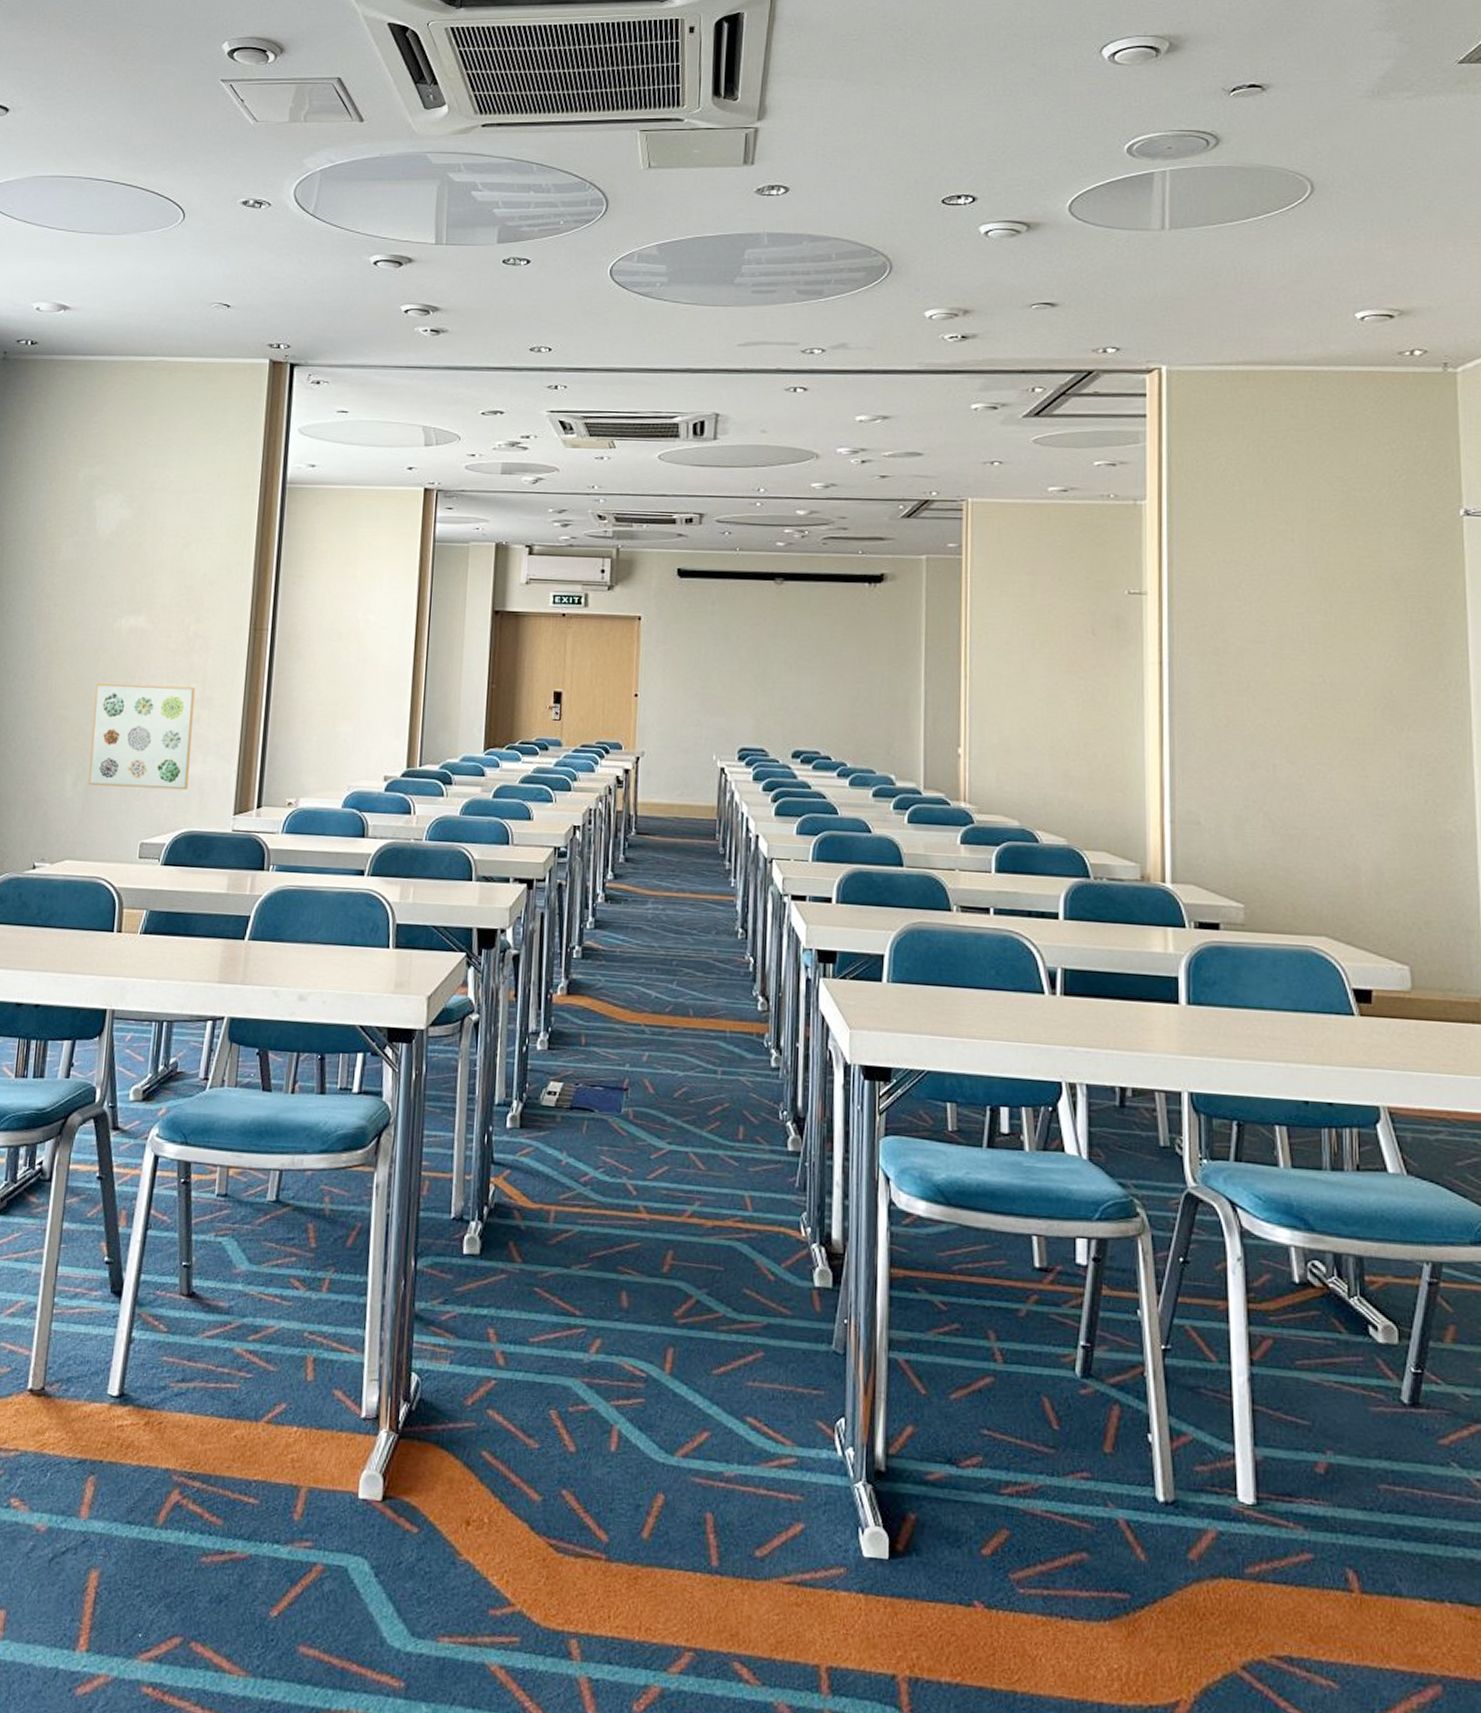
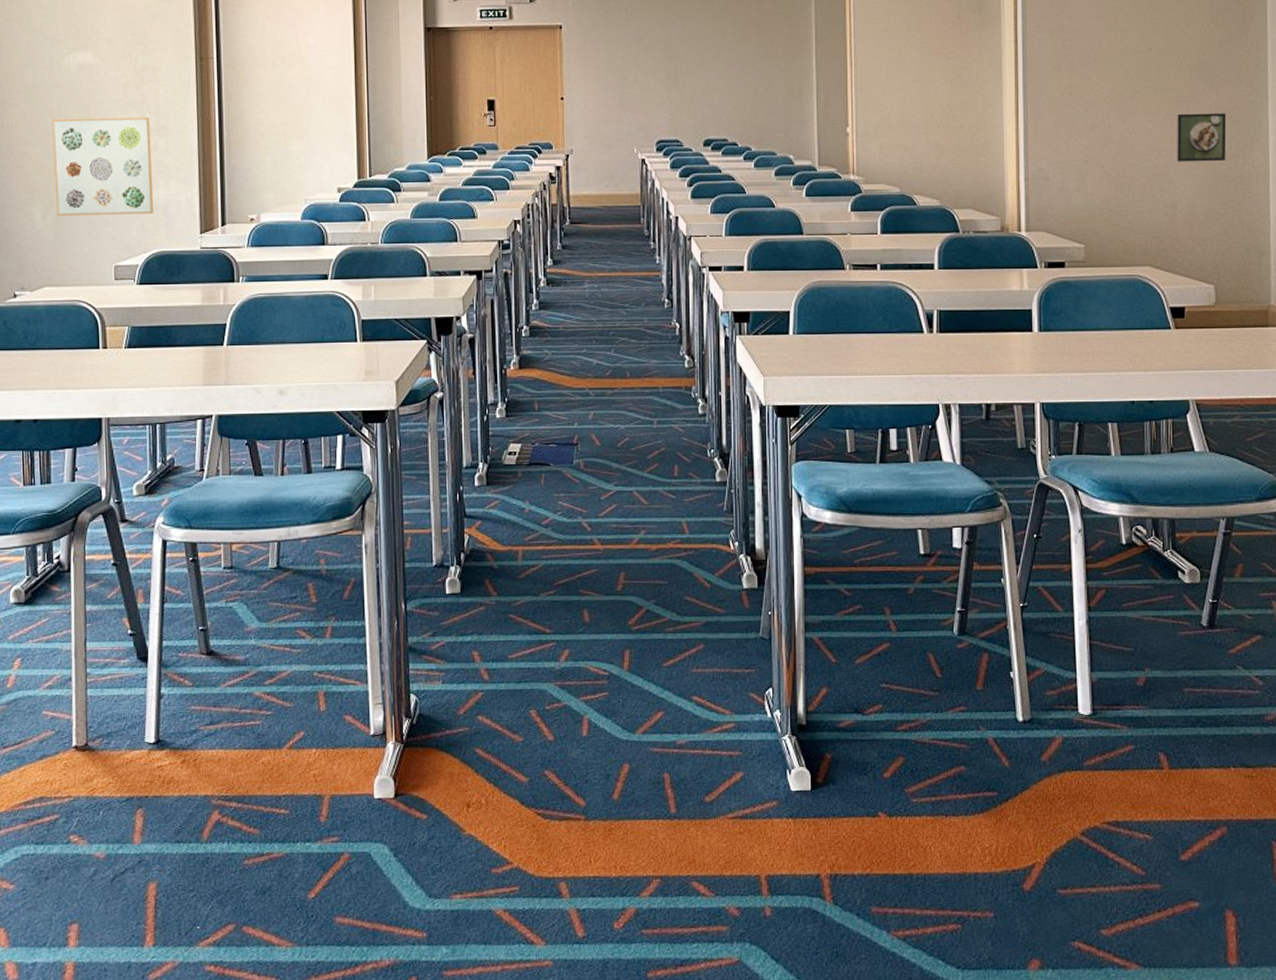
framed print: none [1358,758,1421,818] -> present [1177,113,1227,162]

